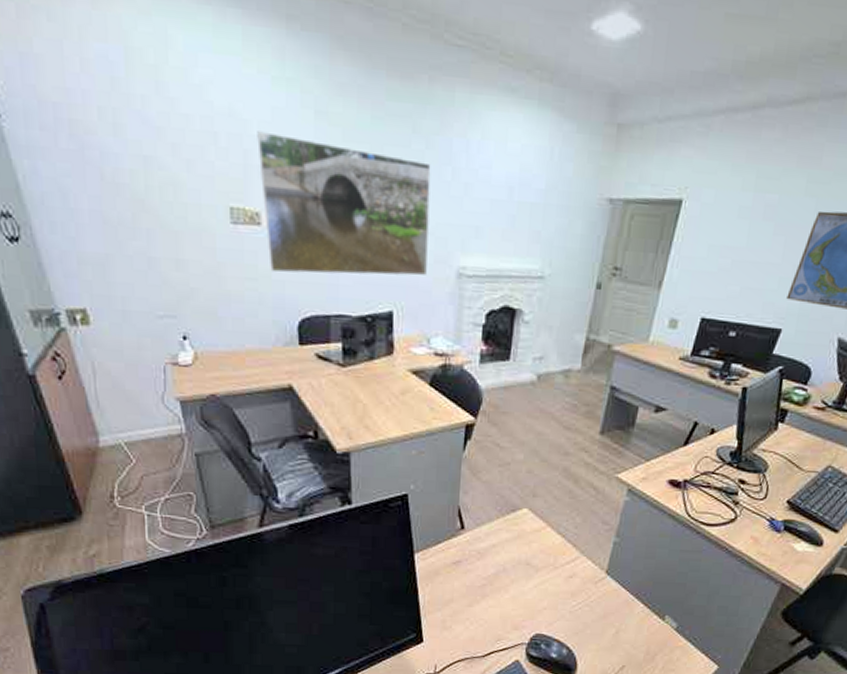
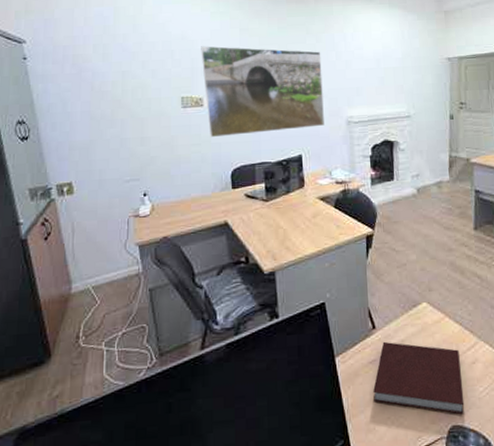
notebook: none [453,543,556,625] -> present [373,341,465,415]

